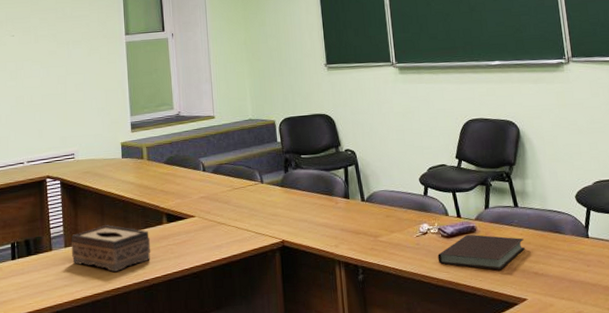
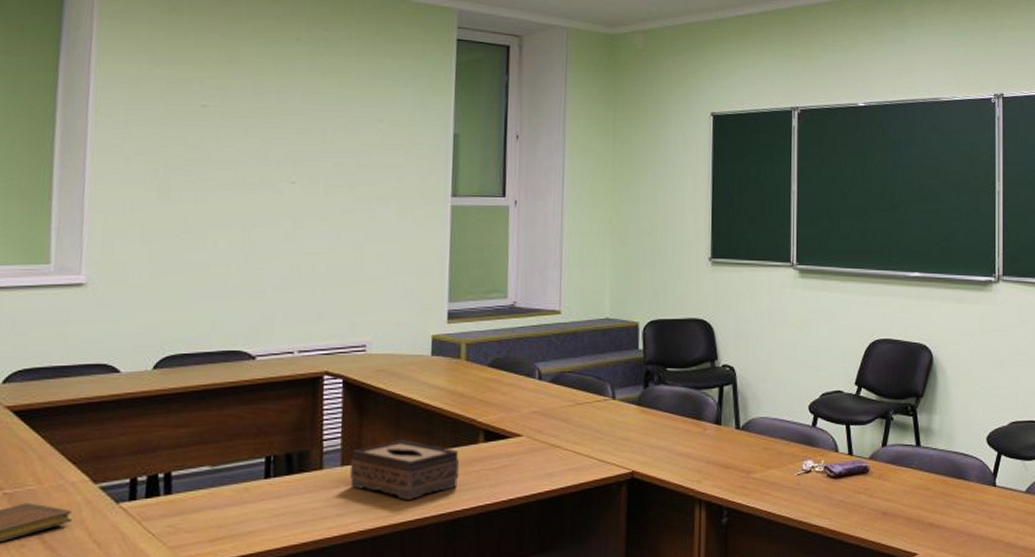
notebook: present [438,234,525,270] -> none [820,475,922,519]

